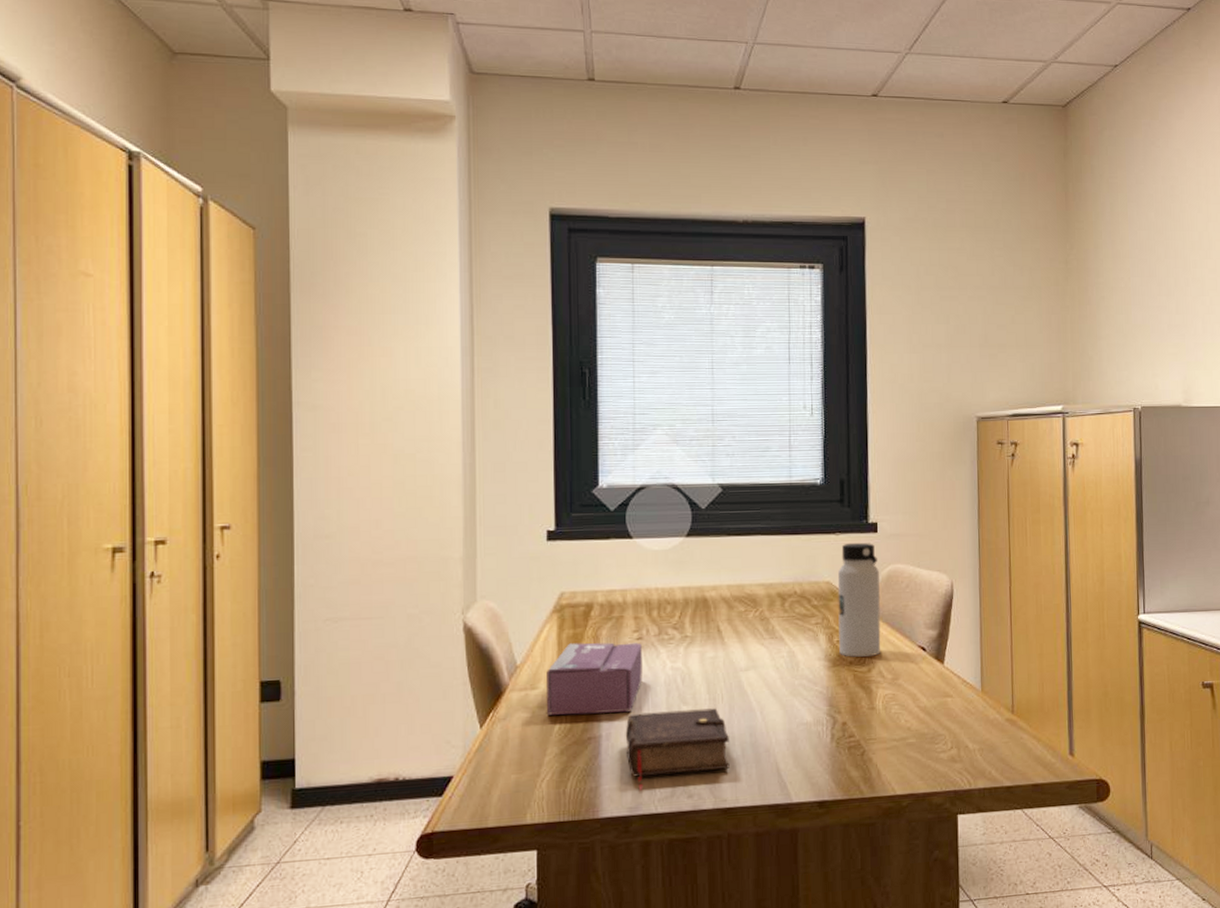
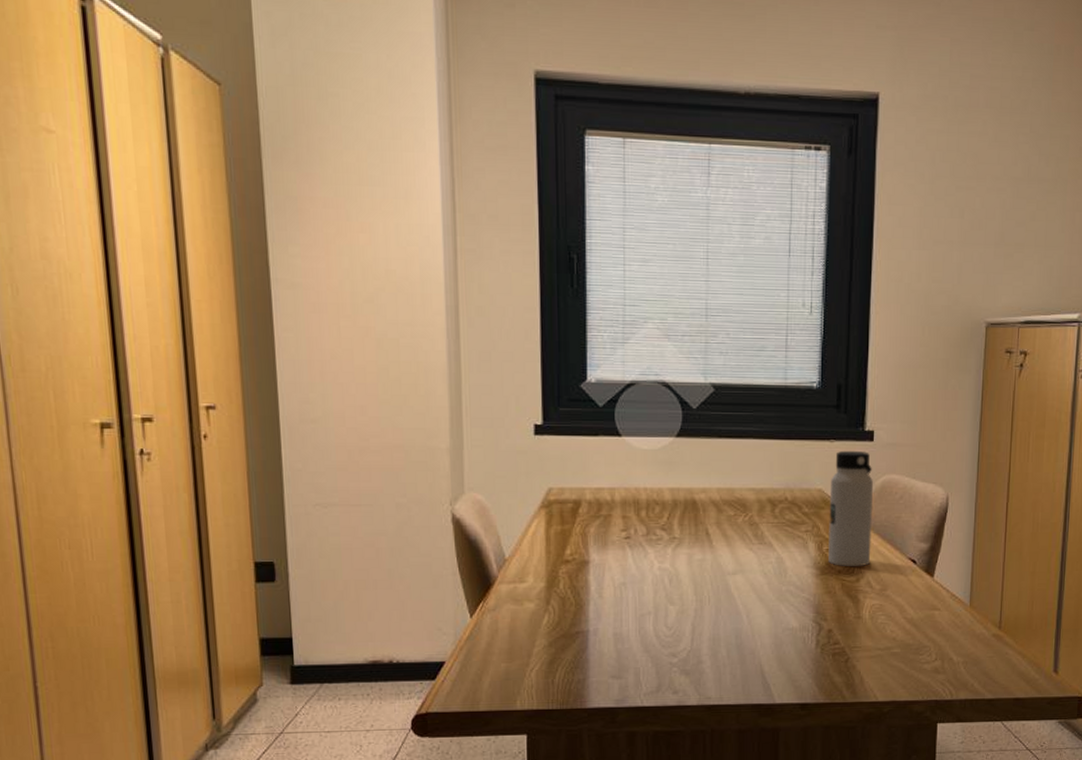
tissue box: present [546,642,642,715] -> none [534,539,630,610]
book: present [625,708,730,791] -> none [612,610,715,685]

